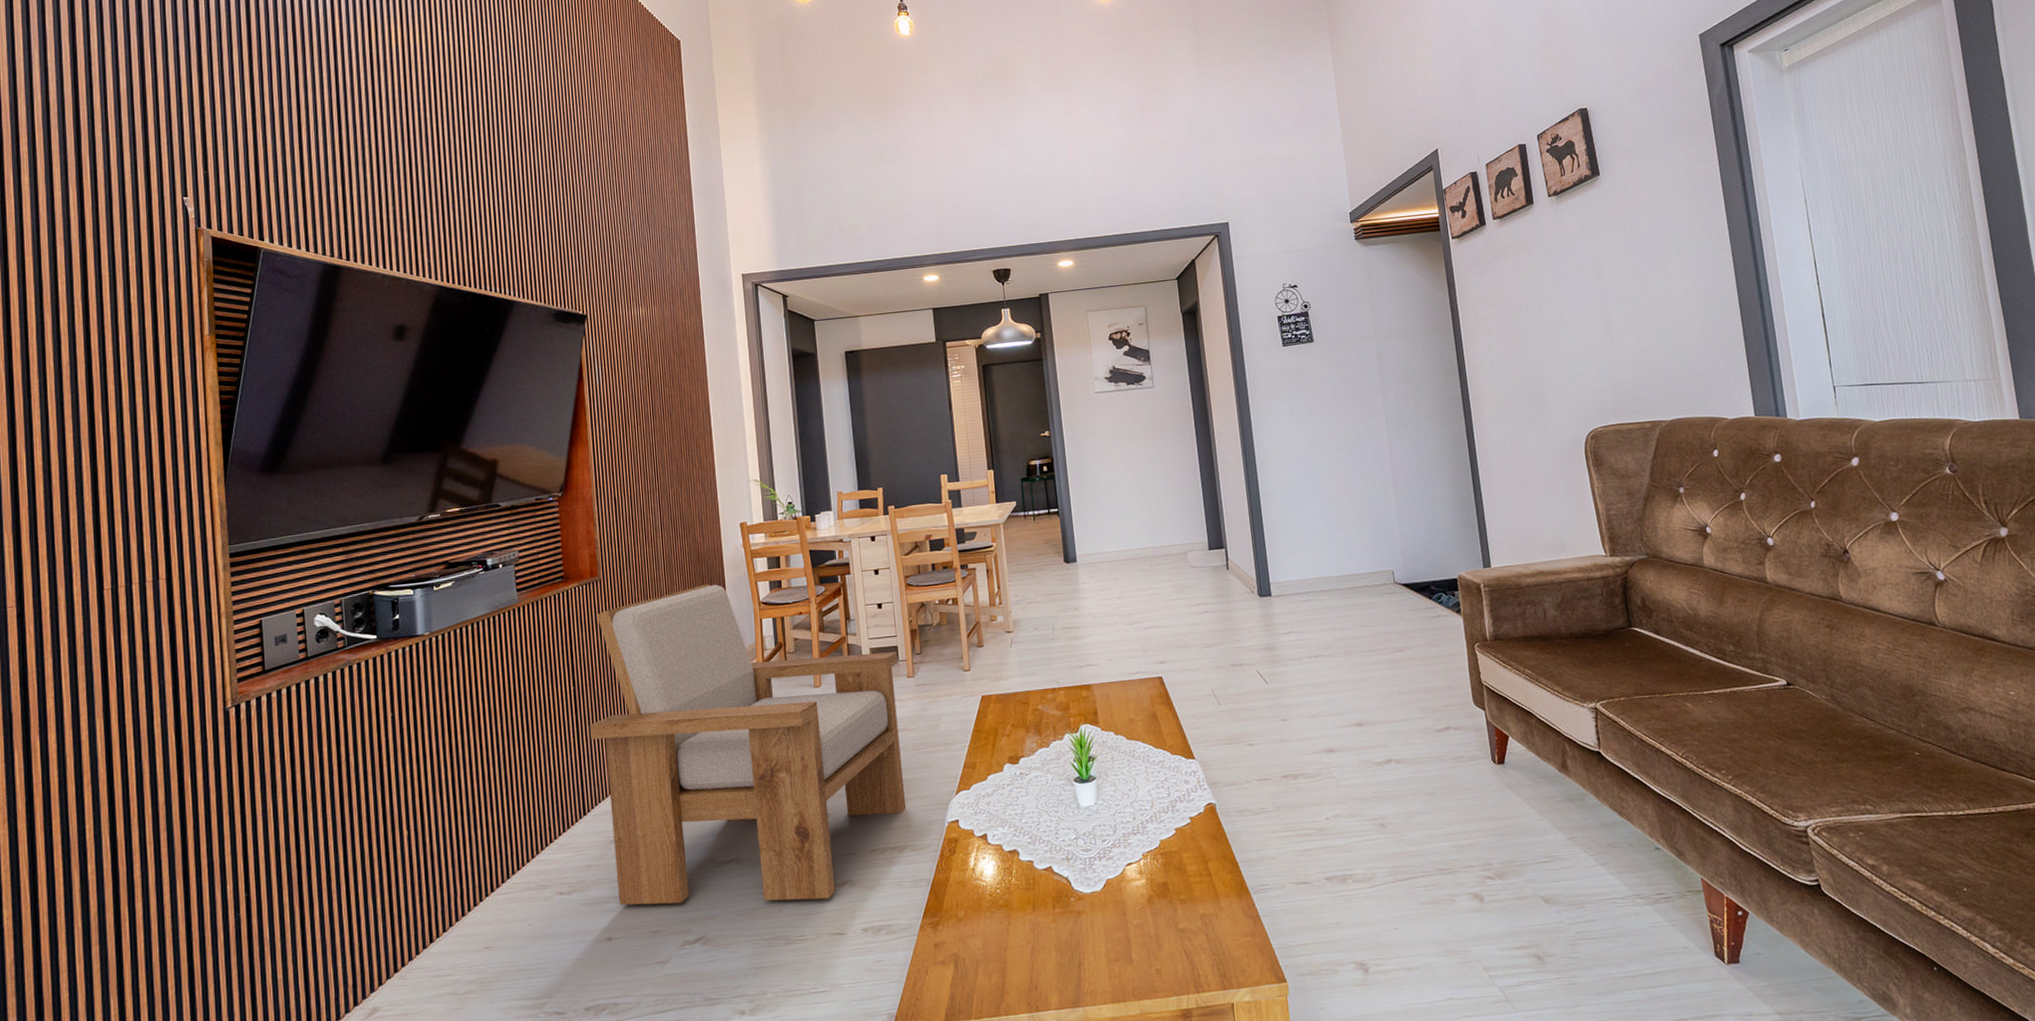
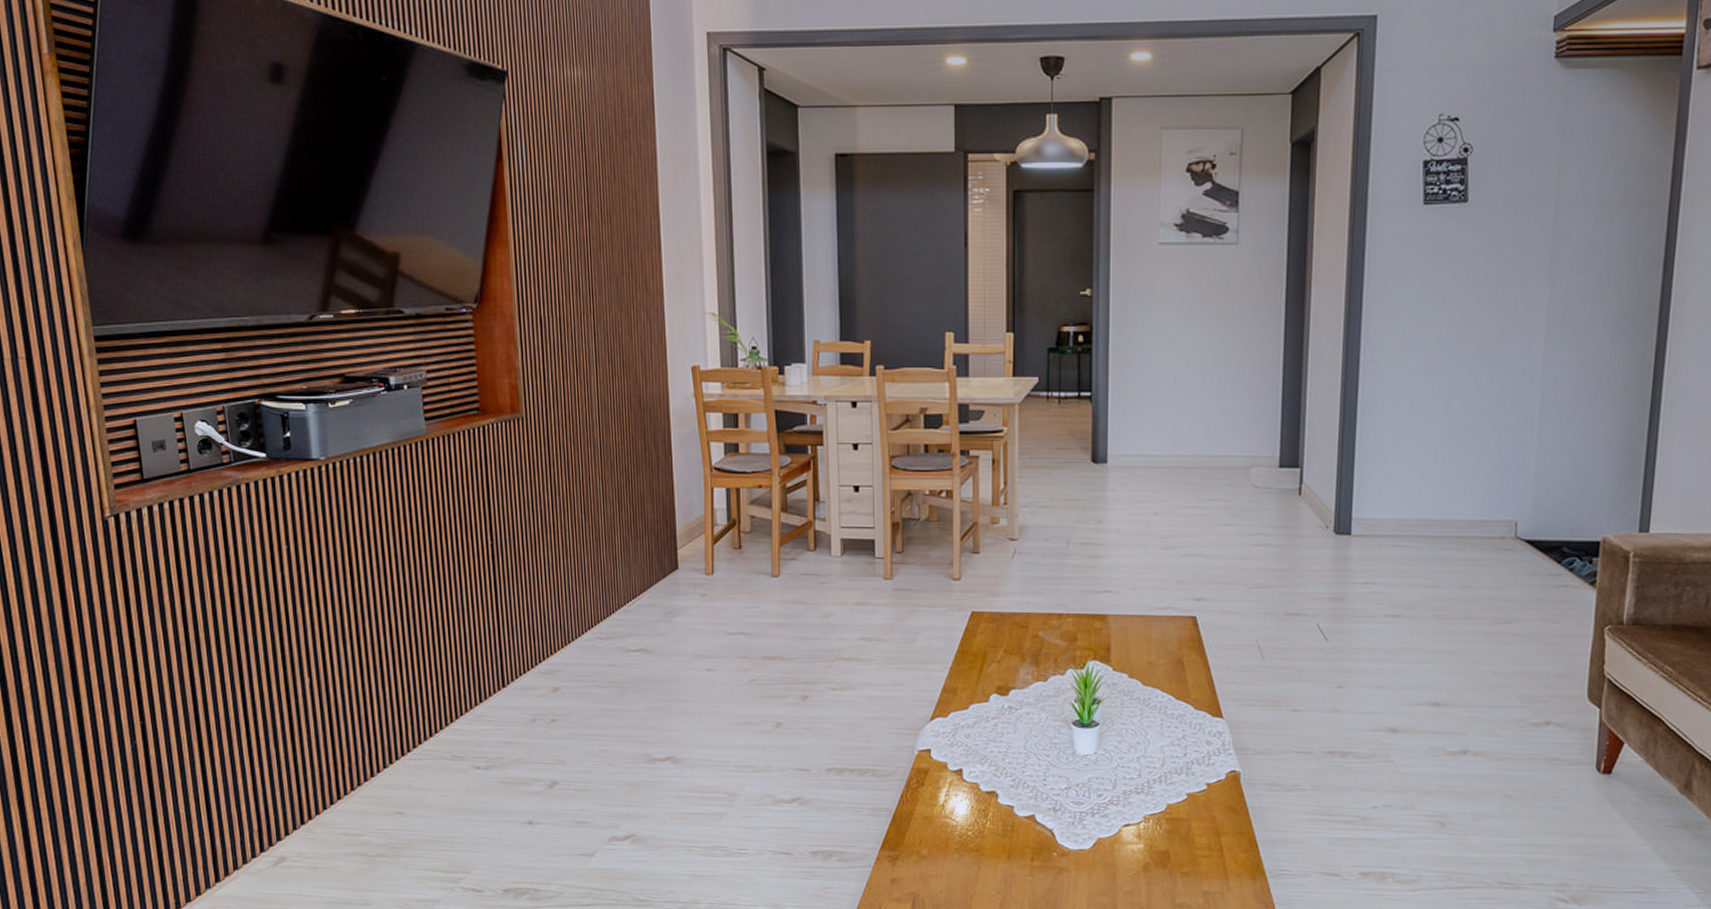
armchair: present [589,583,907,905] -> none [509,436,874,815]

